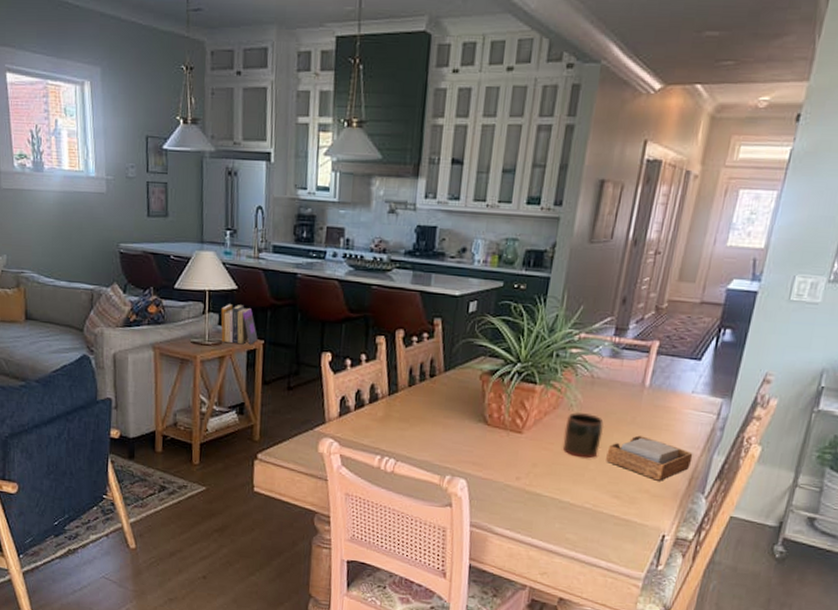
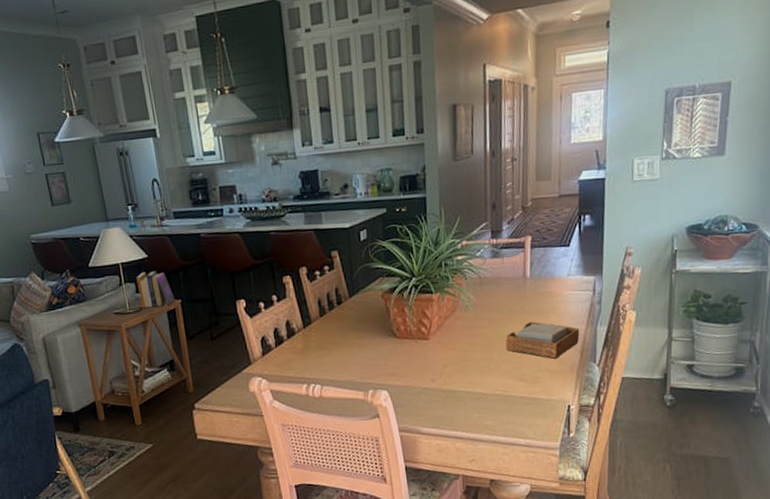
mug: present [562,411,605,458] -> none [464,311,500,351]

